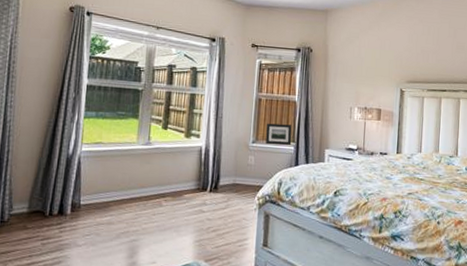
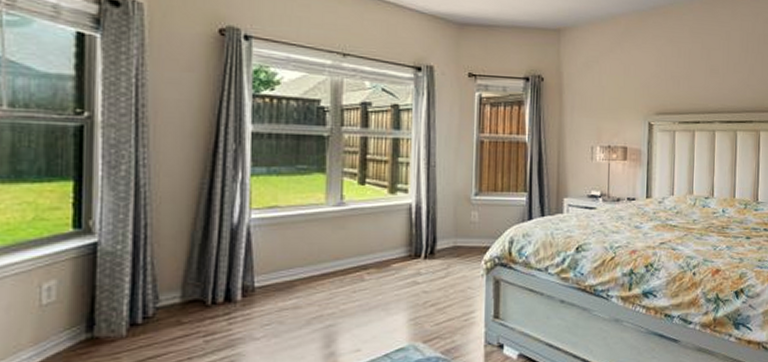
picture frame: present [265,123,292,146] -> none [490,170,523,197]

